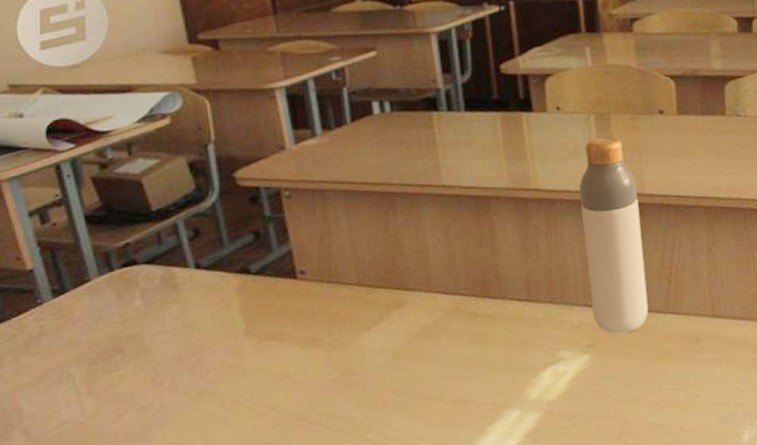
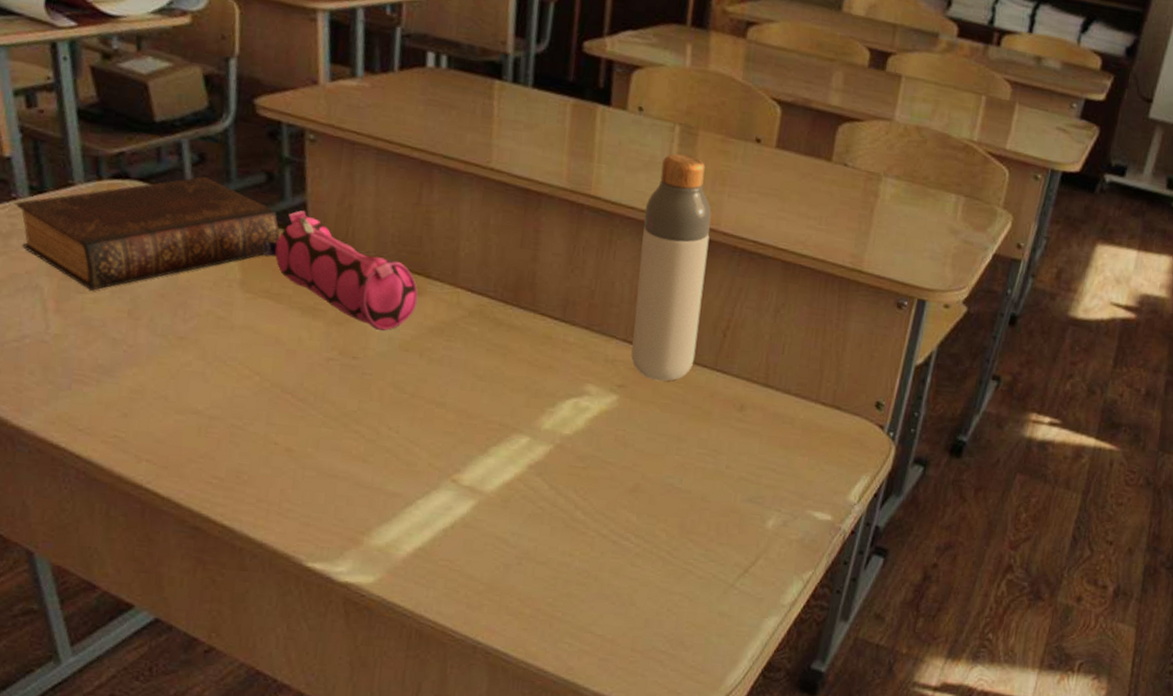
book: none [42,247,273,369] -> present [16,176,280,291]
pencil case: none [260,258,401,346] -> present [263,210,418,331]

